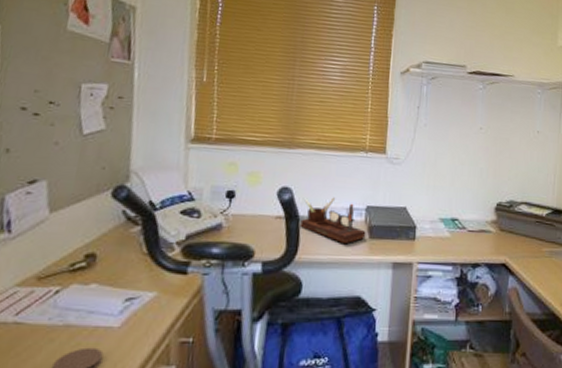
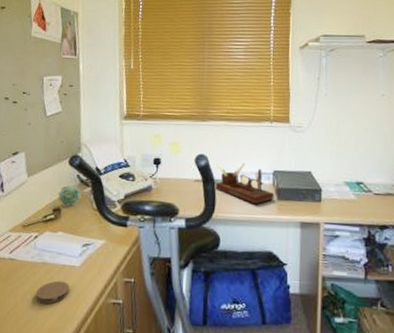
succulent plant: none [93,222,128,251] -> present [58,184,82,206]

